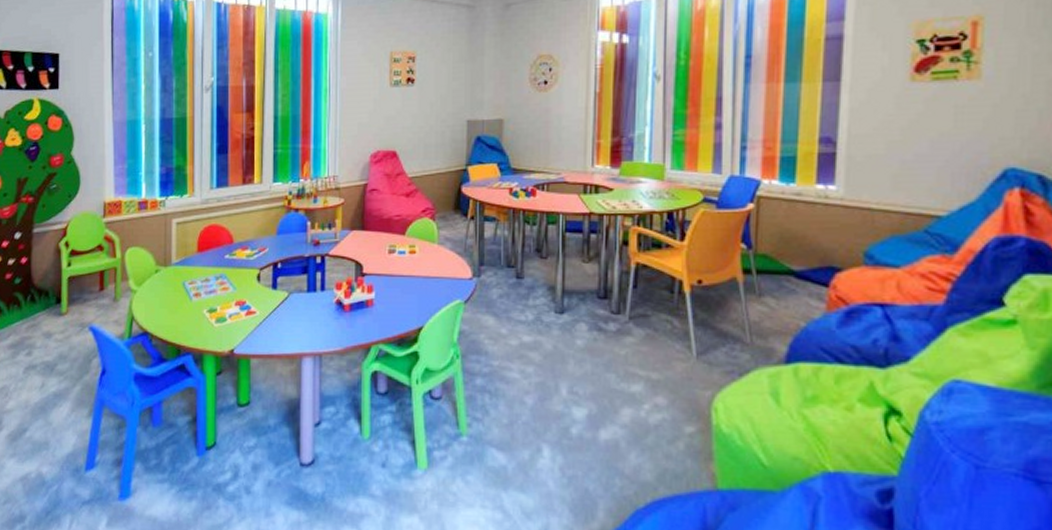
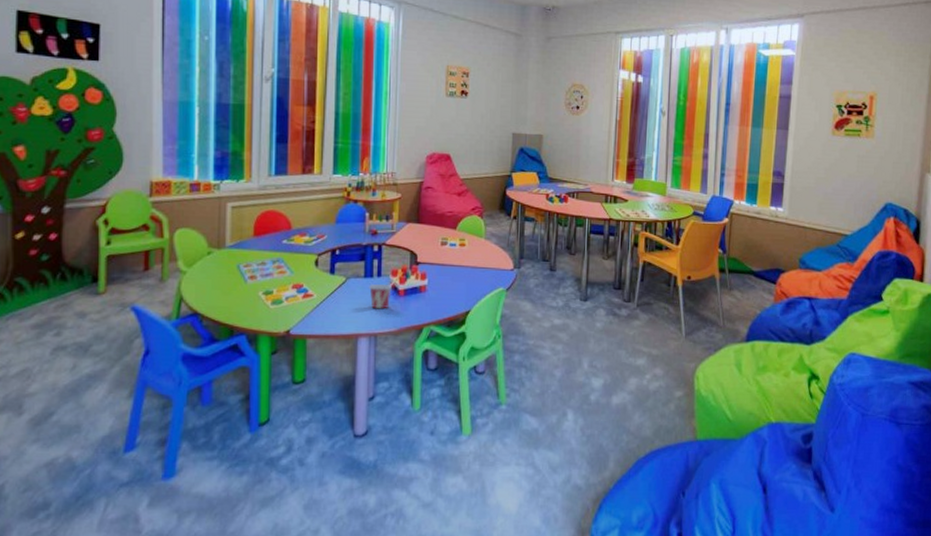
cup: none [311,298,336,326] -> present [368,283,392,309]

